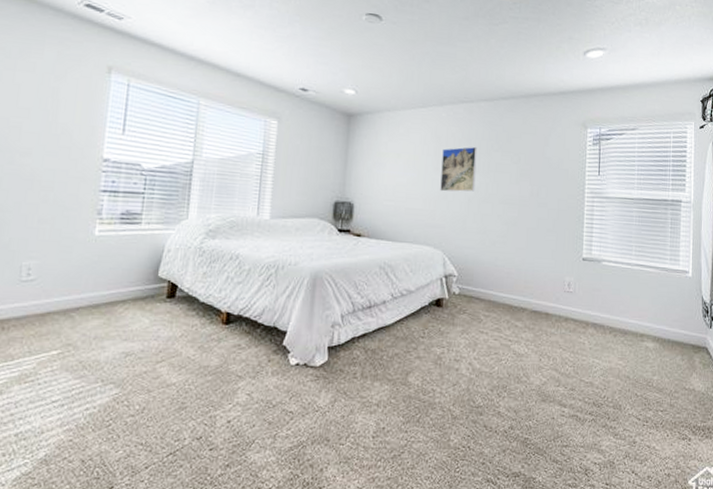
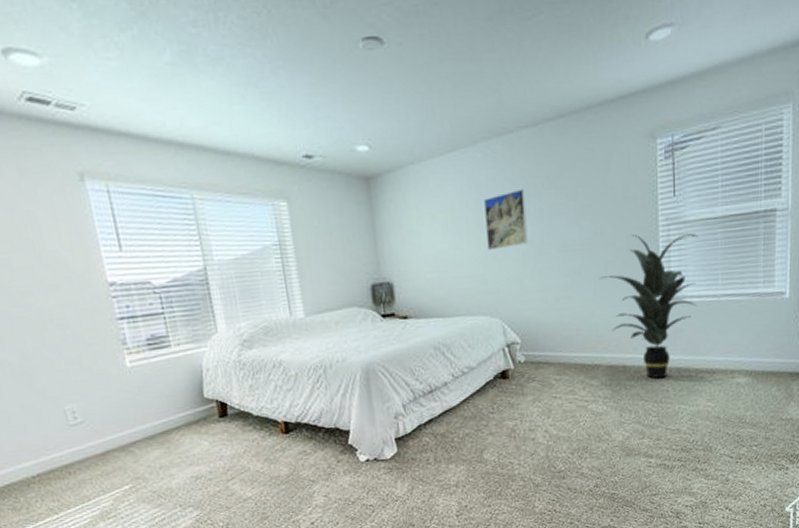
indoor plant: none [532,200,617,331] -> present [599,233,698,379]

